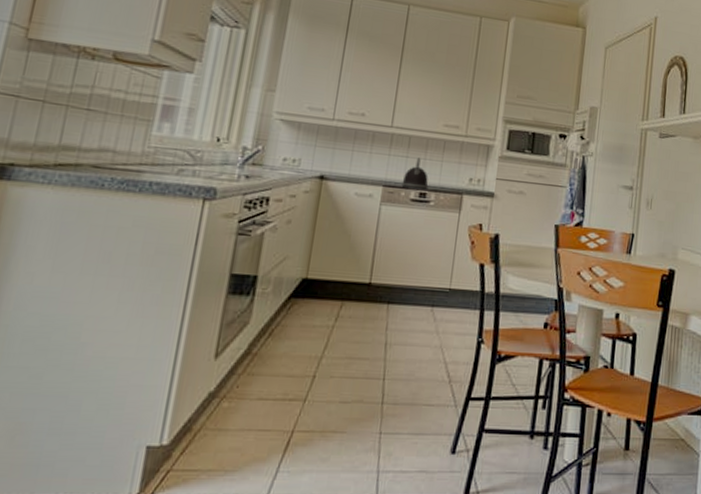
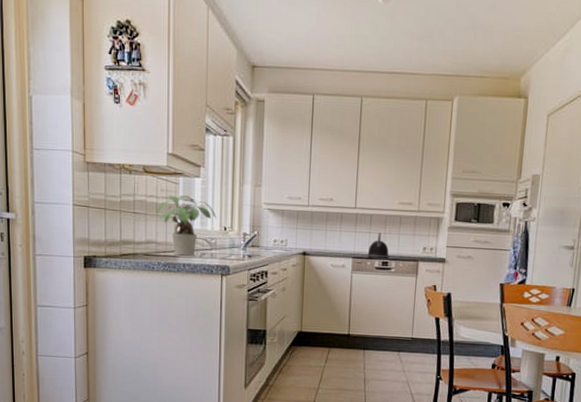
potted plant: none [123,91,209,172] -> present [157,195,217,256]

